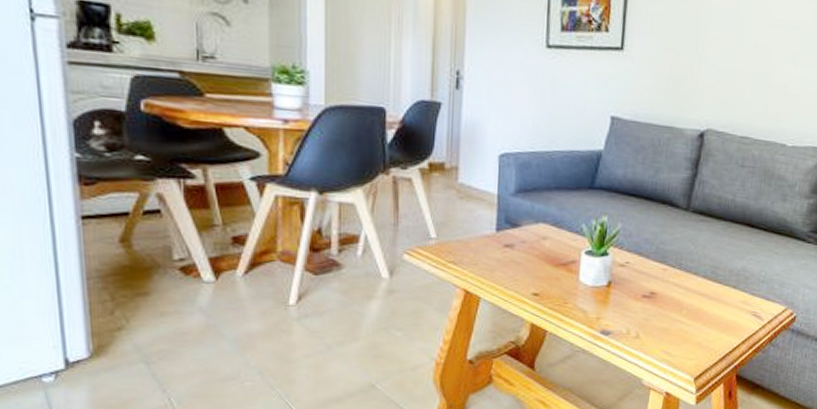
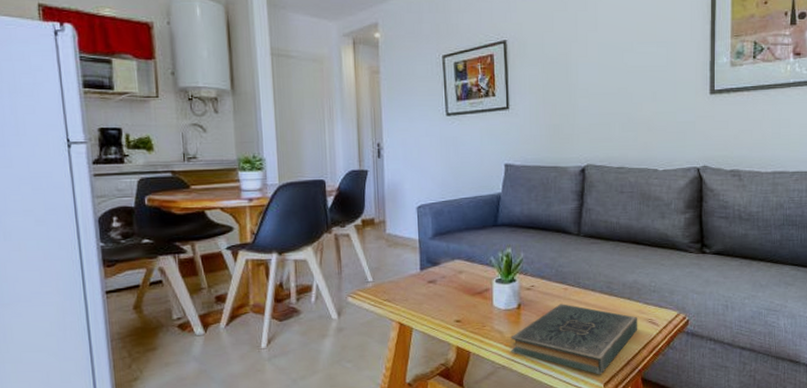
book: none [594,286,742,368] -> present [510,304,638,375]

